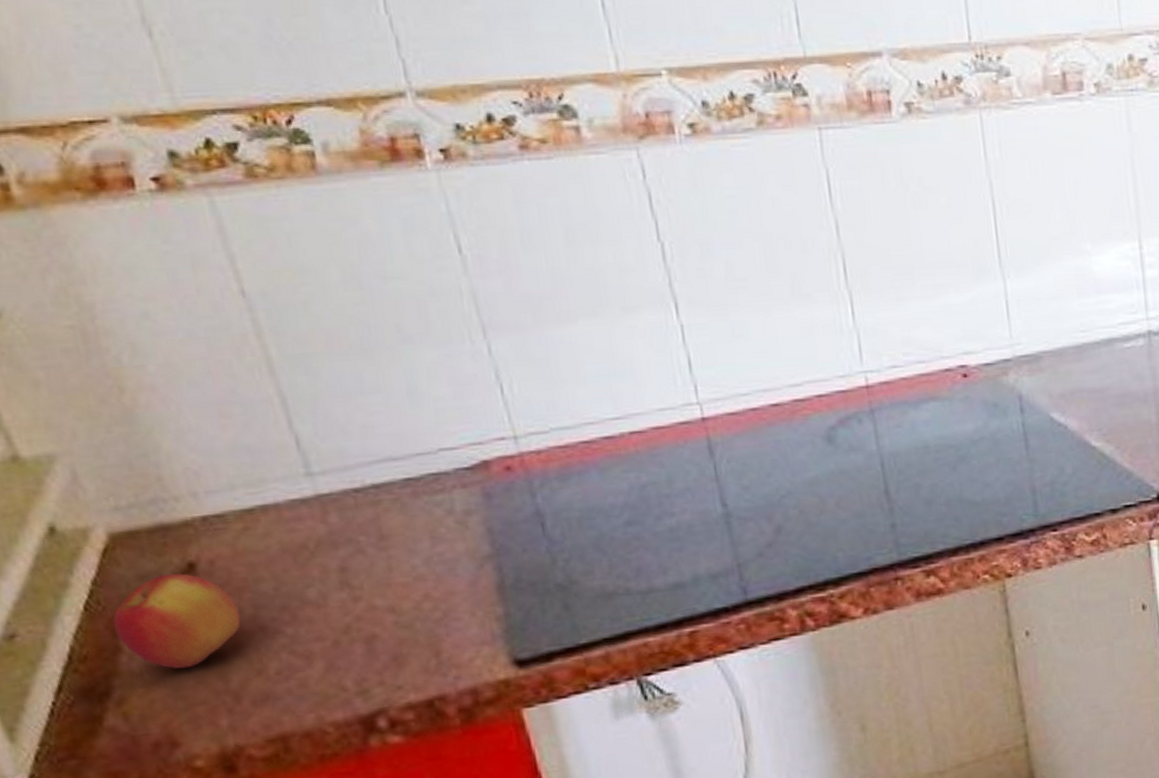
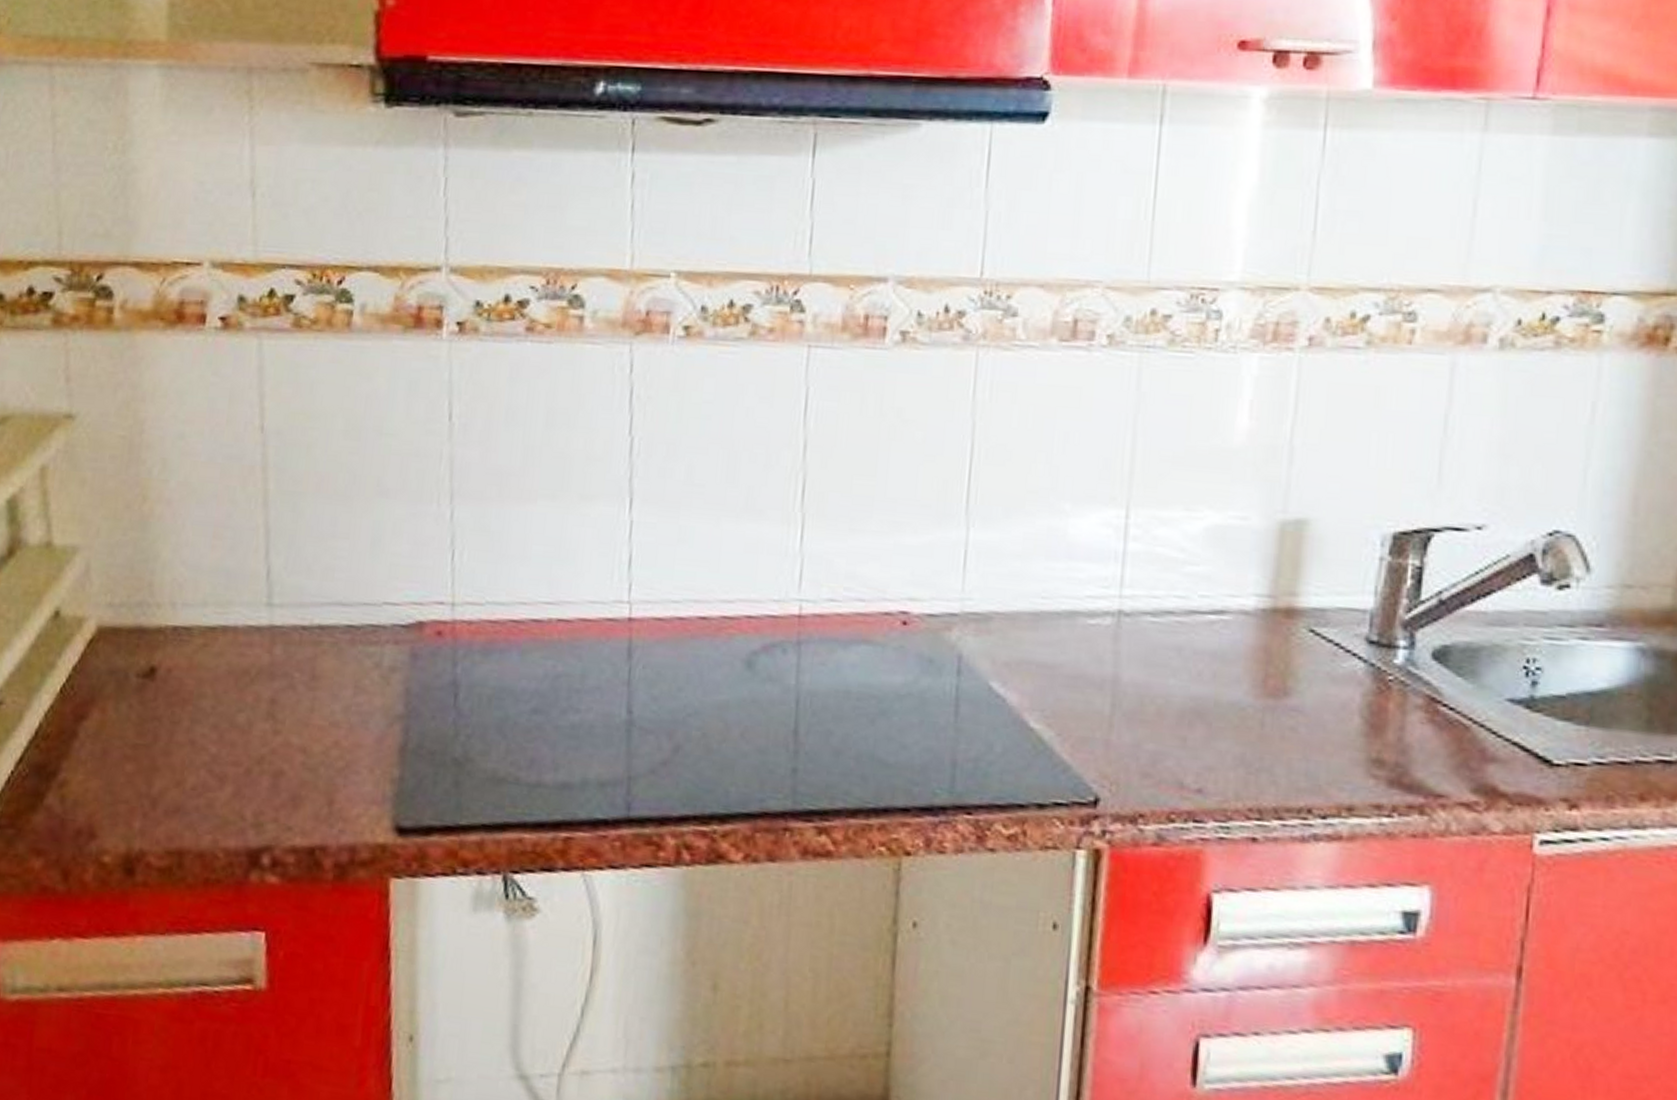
apple: present [113,573,241,669] -> none [77,672,179,766]

